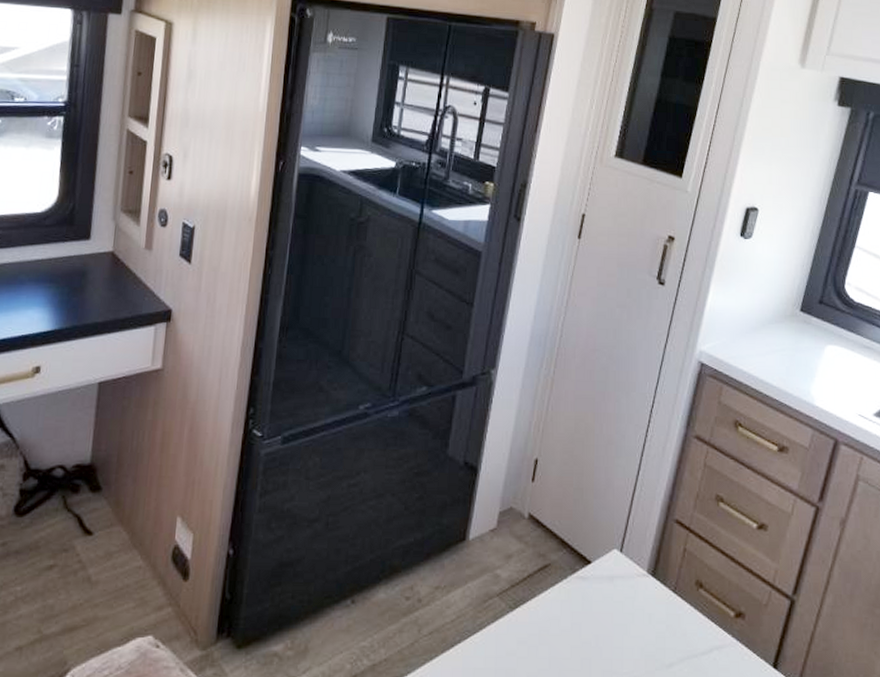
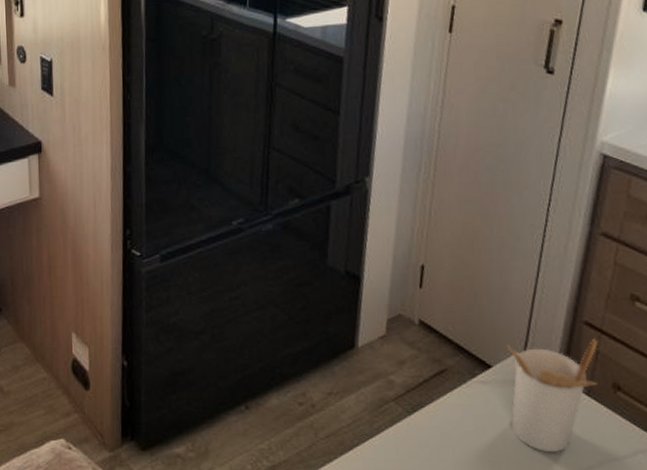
utensil holder: none [604,536,685,650] -> present [507,338,598,453]

